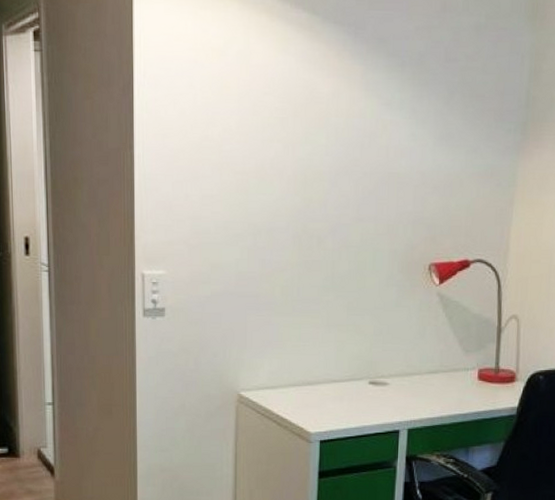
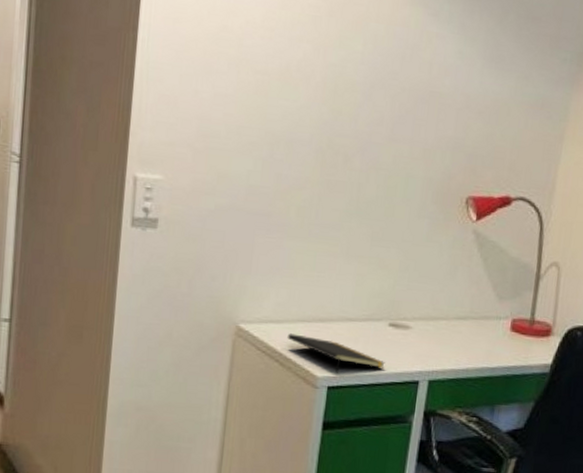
notepad: none [282,397,368,428] -> present [287,333,385,373]

